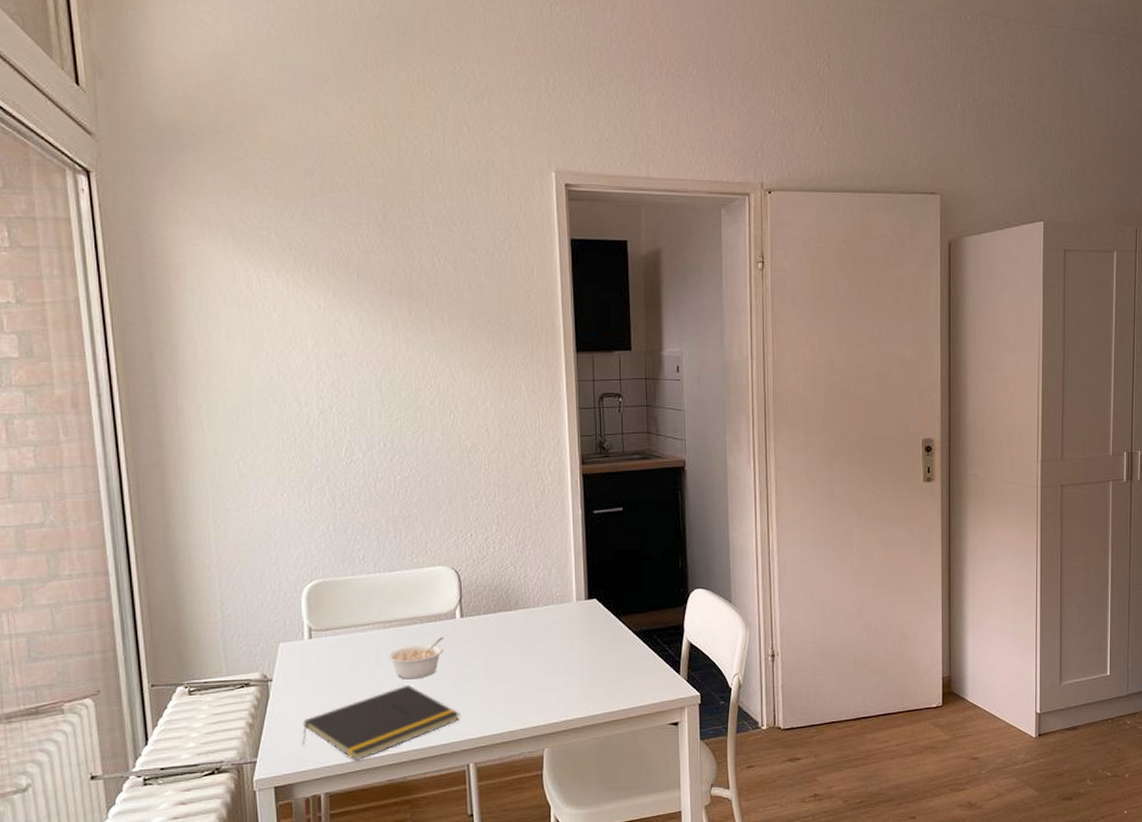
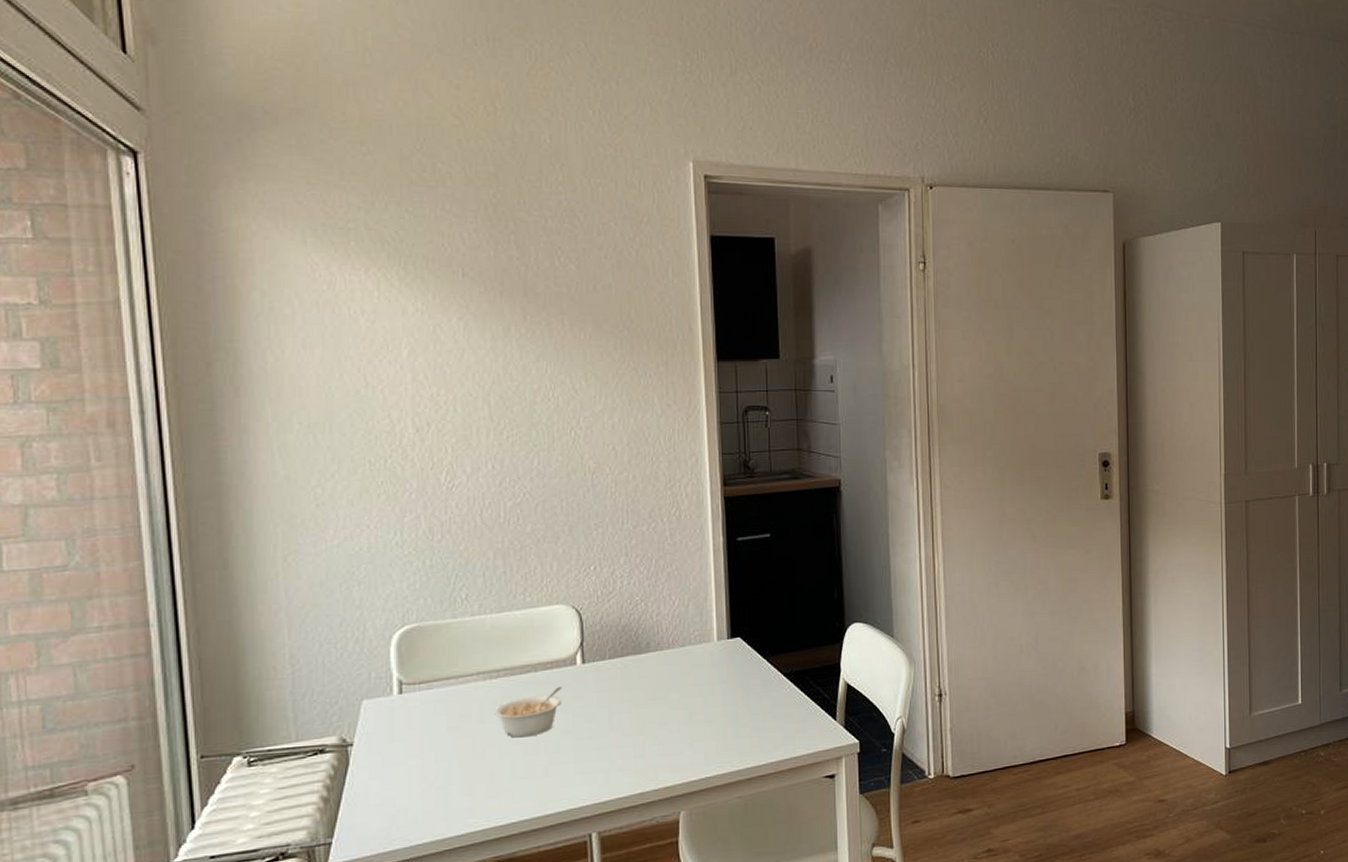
notepad: present [302,684,460,761] -> none [389,743,581,837]

